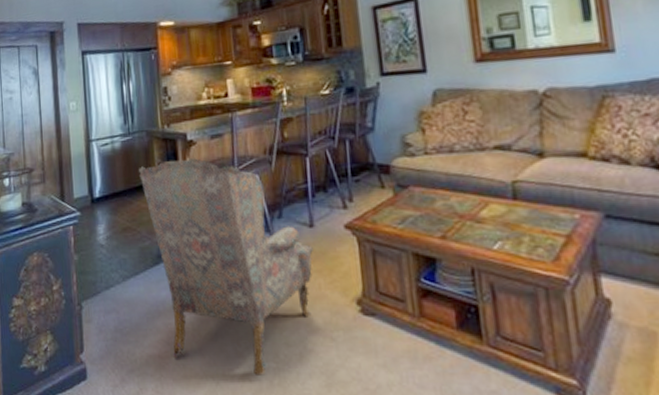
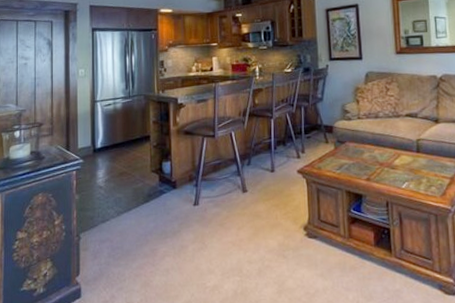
armchair: present [139,158,313,376] -> none [136,118,273,287]

